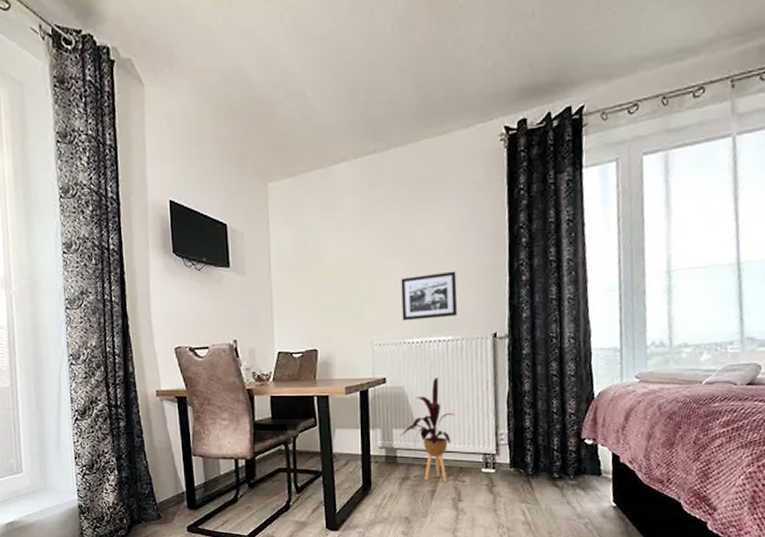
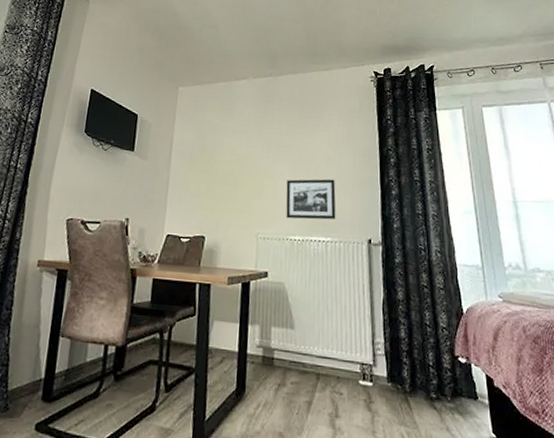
house plant: present [400,377,455,483] -> none [278,277,333,394]

